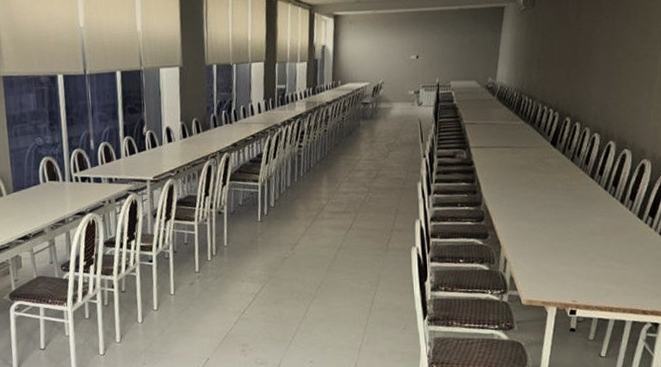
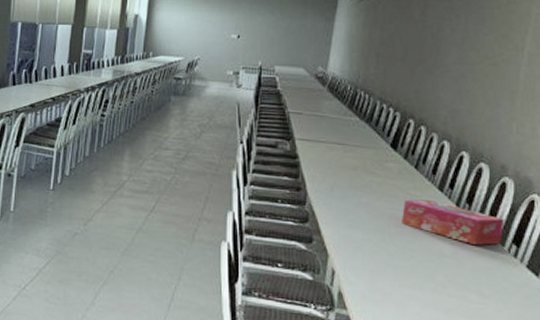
tissue box: none [561,187,643,222] -> present [402,199,505,246]

